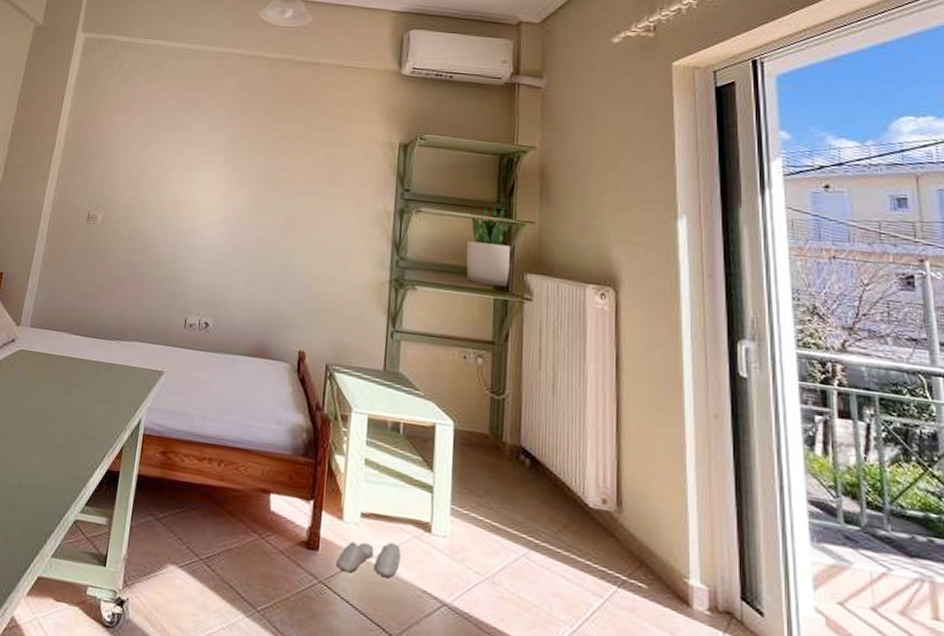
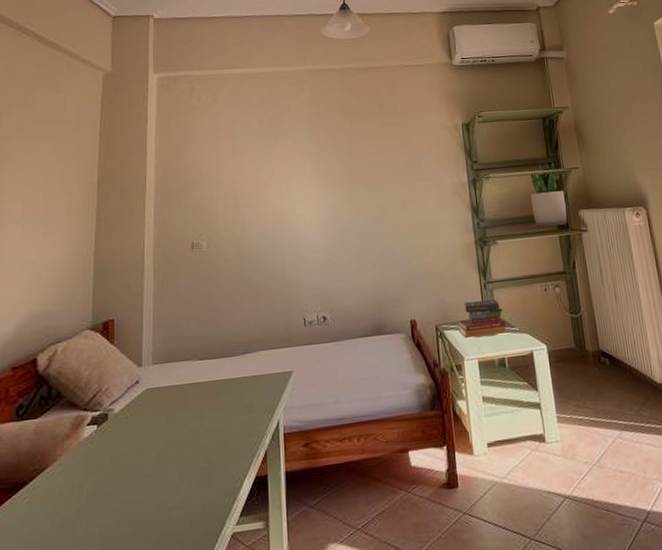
slippers: present [336,541,401,578] -> none [475,460,526,498]
books: none [351,346,409,395] -> present [458,299,507,339]

